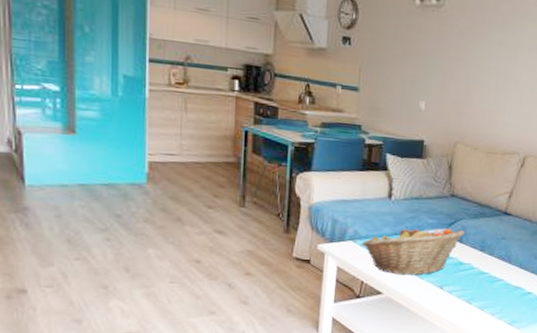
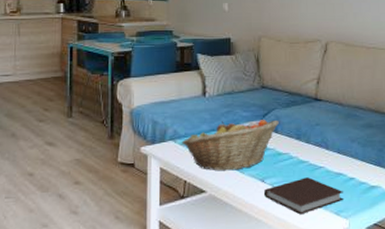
notebook: none [440,288,519,322] -> present [263,177,343,215]

